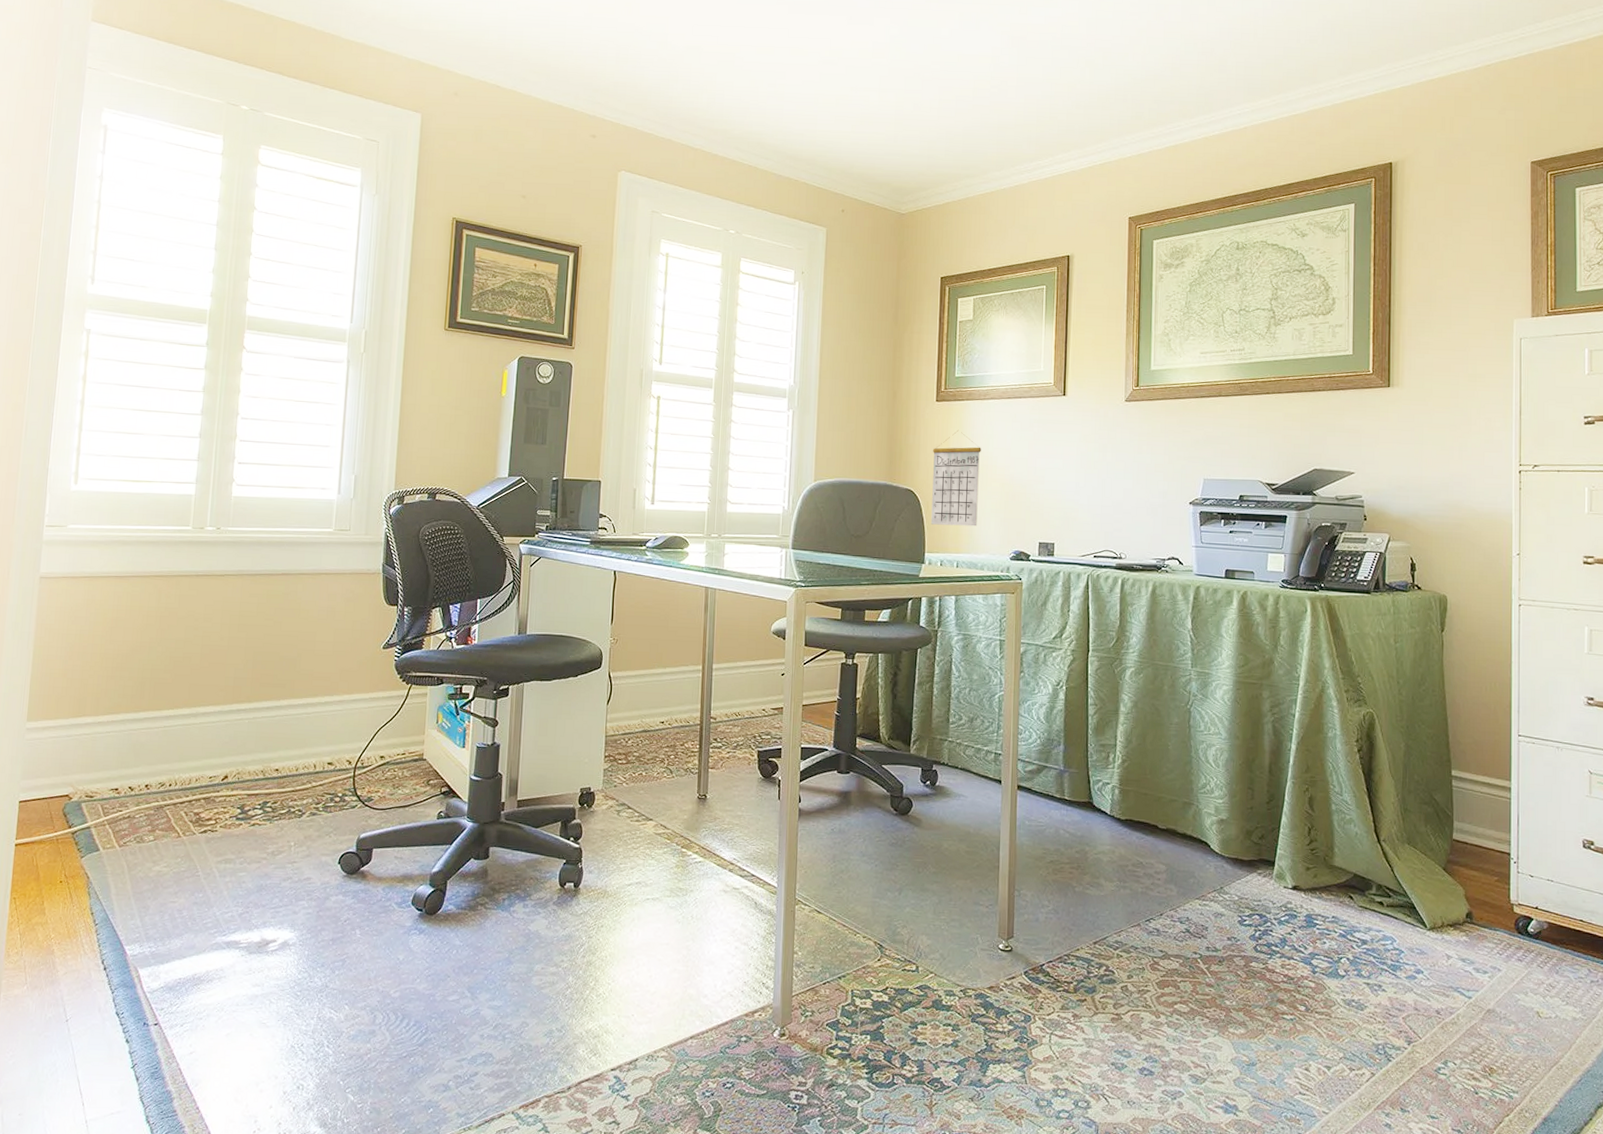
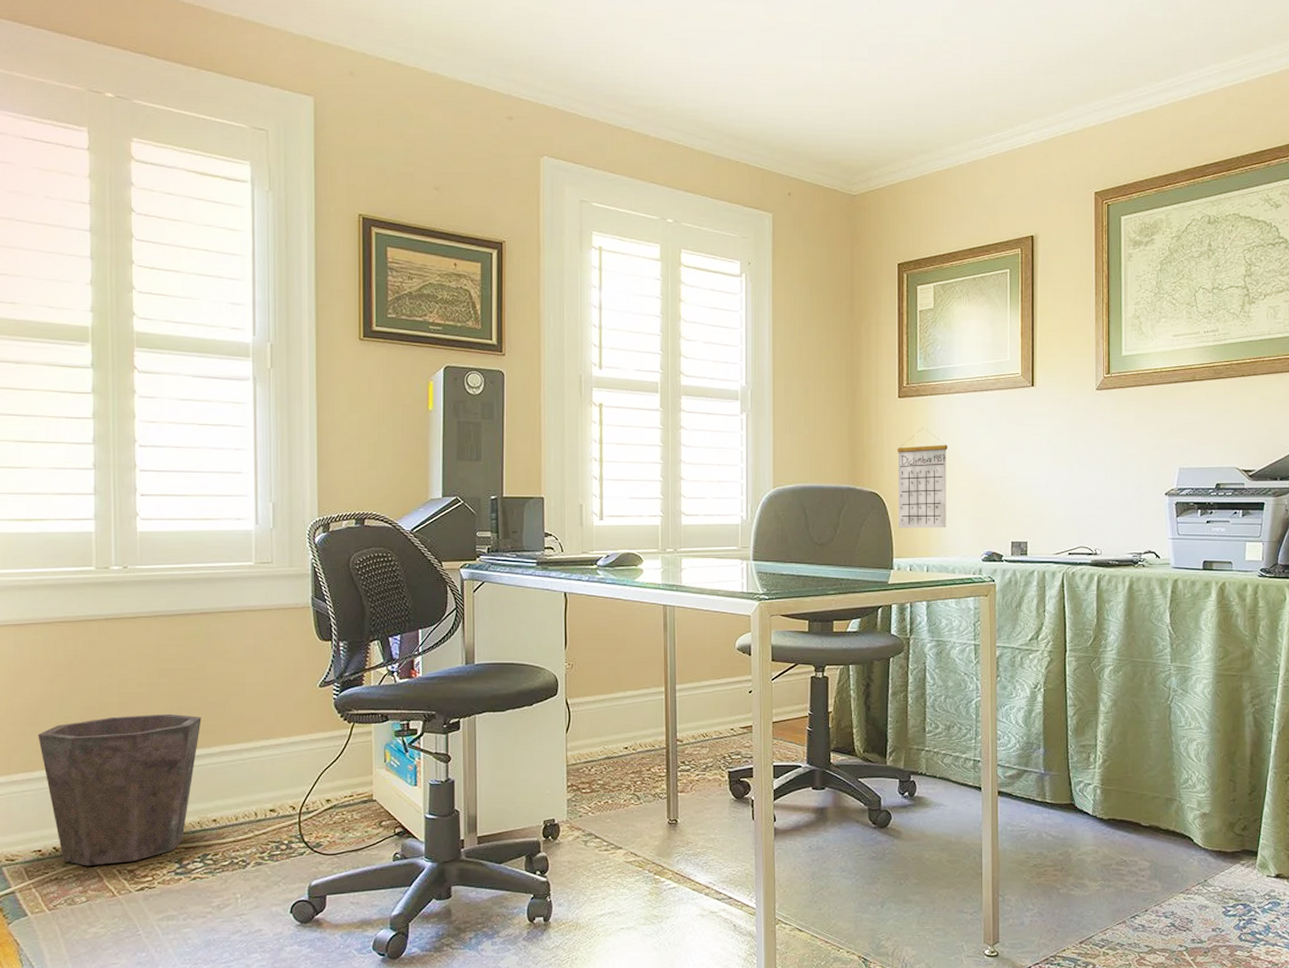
waste bin: none [125,666,274,807] -> present [38,713,202,866]

